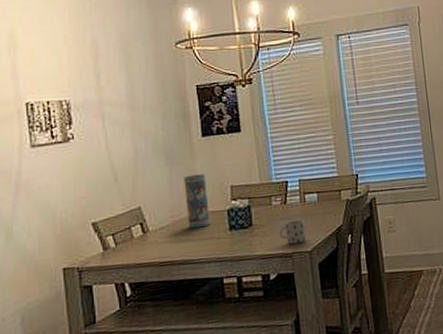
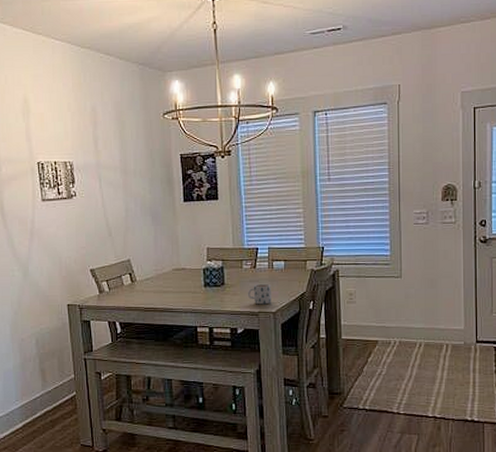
vase: present [184,174,210,229] -> none [167,235,188,282]

